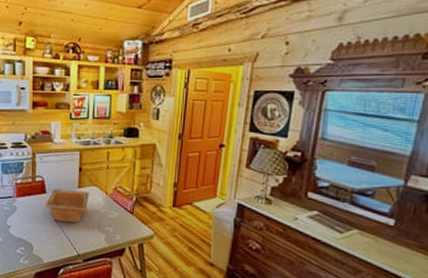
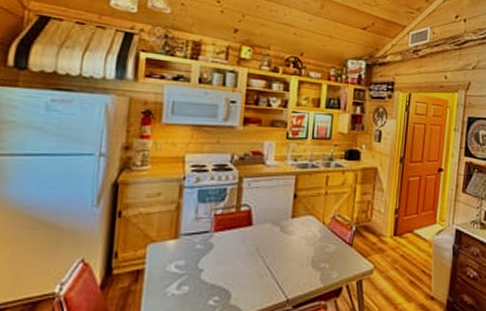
serving bowl: present [45,189,90,223] -> none [250,220,305,261]

